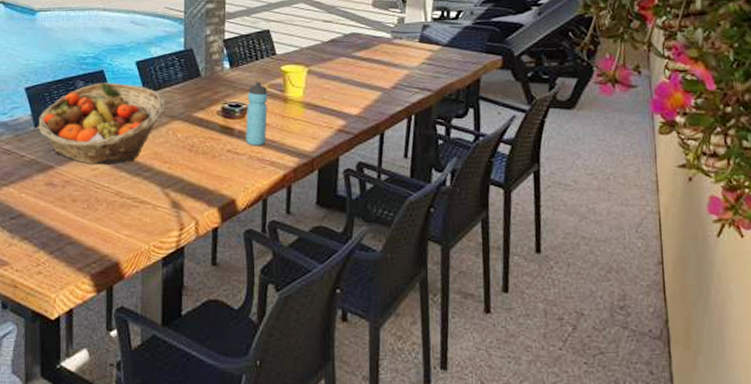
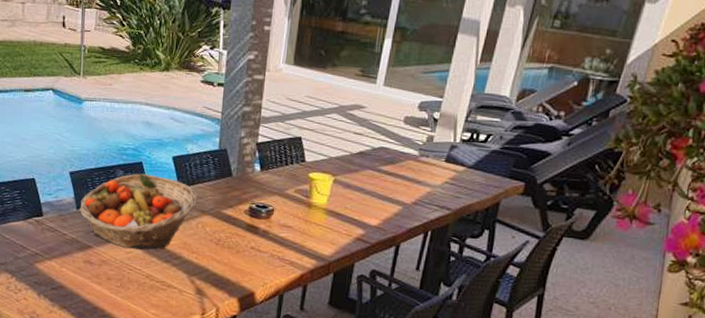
water bottle: present [246,82,268,146] -> none [269,186,294,246]

